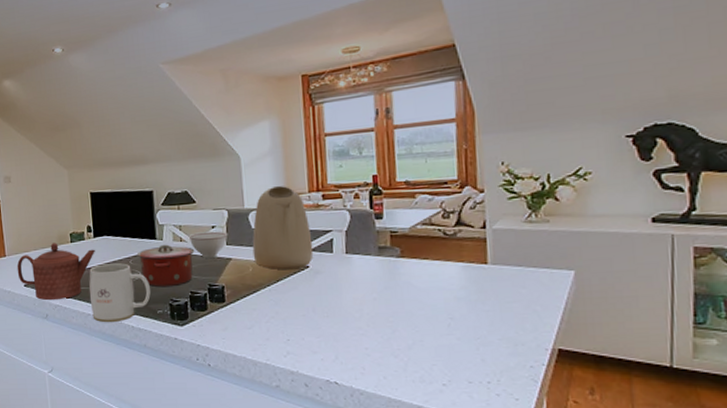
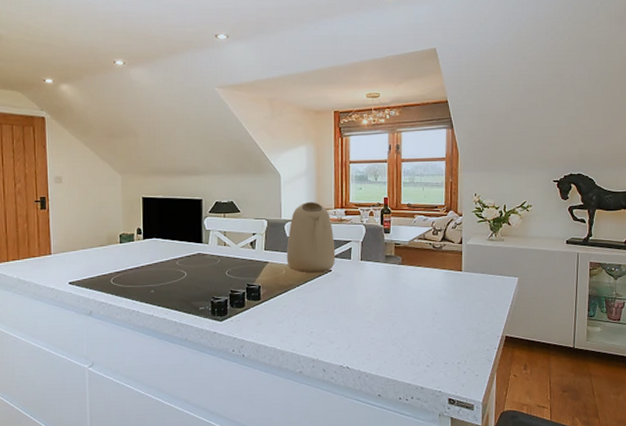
teapot: present [17,243,95,301] -> none [62,243,144,298]
mug: present [88,263,151,323] -> none [135,264,194,319]
casserole: present [136,244,195,288] -> none [183,248,237,287]
bowl: present [188,231,228,259] -> none [231,238,267,262]

